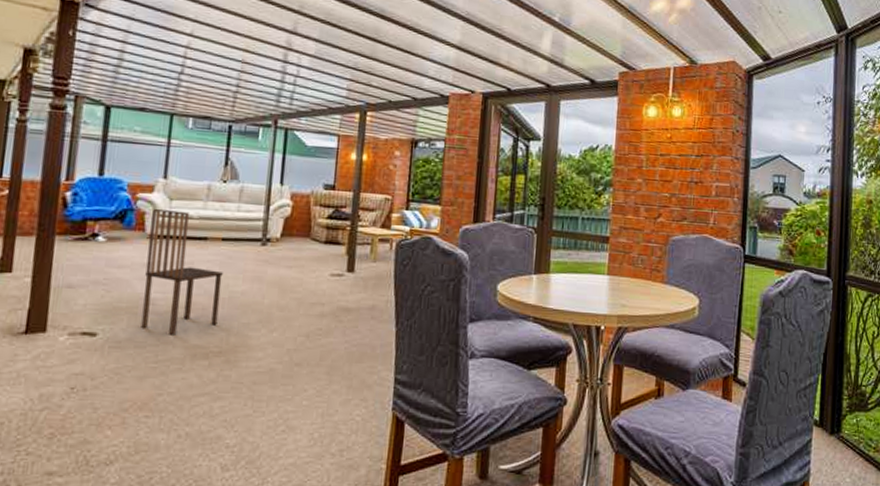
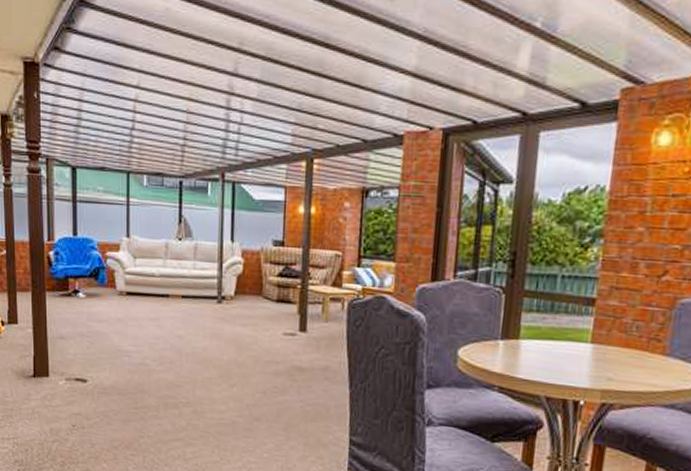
dining chair: present [141,209,223,335] -> none [119,267,185,385]

